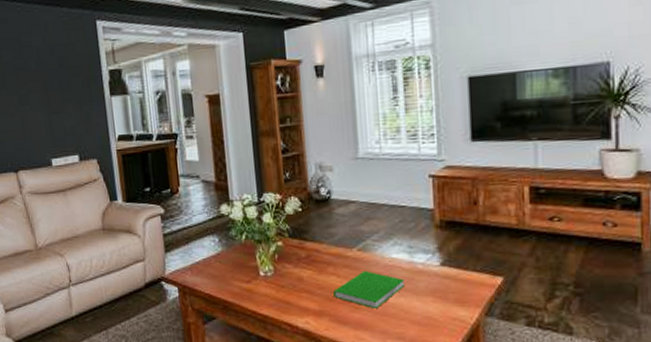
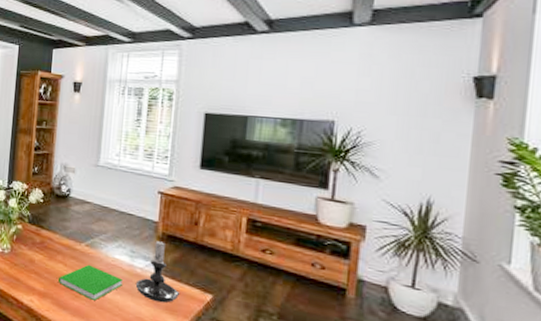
candle holder: none [418,227,469,296] -> present [135,239,181,303]

